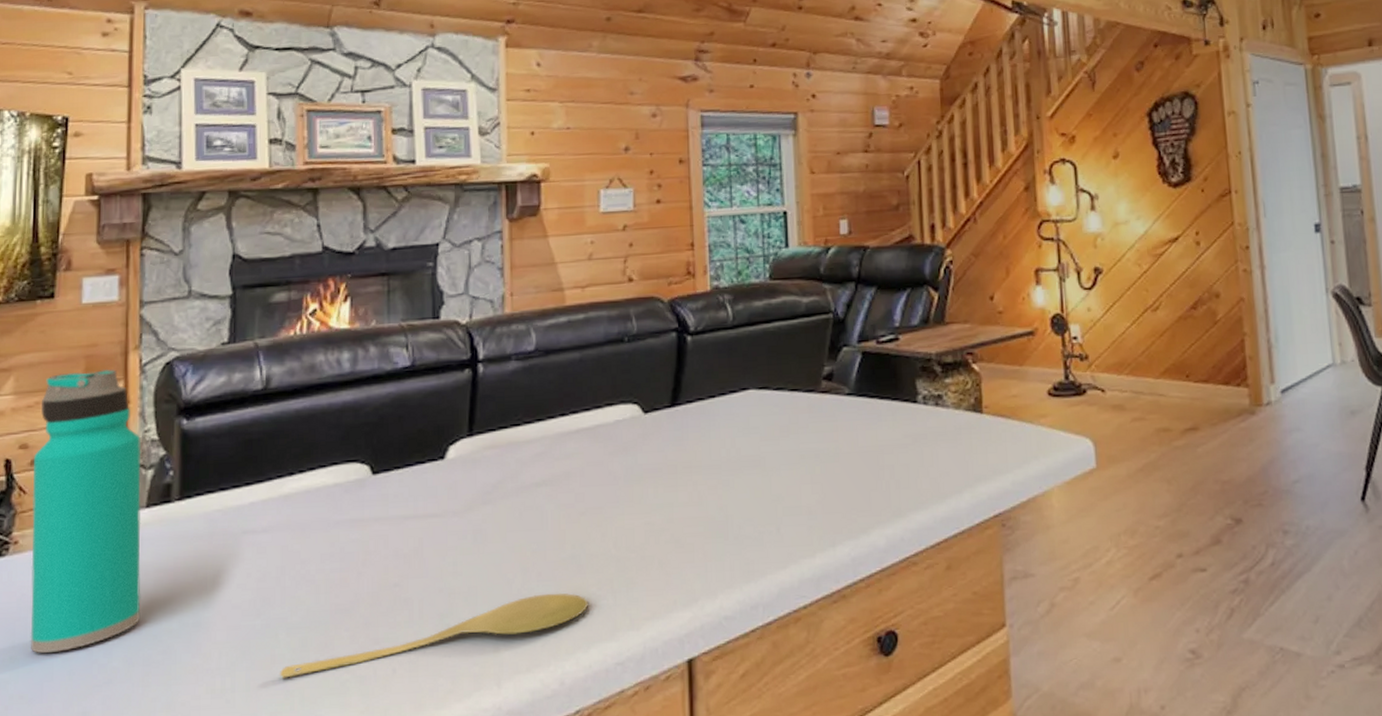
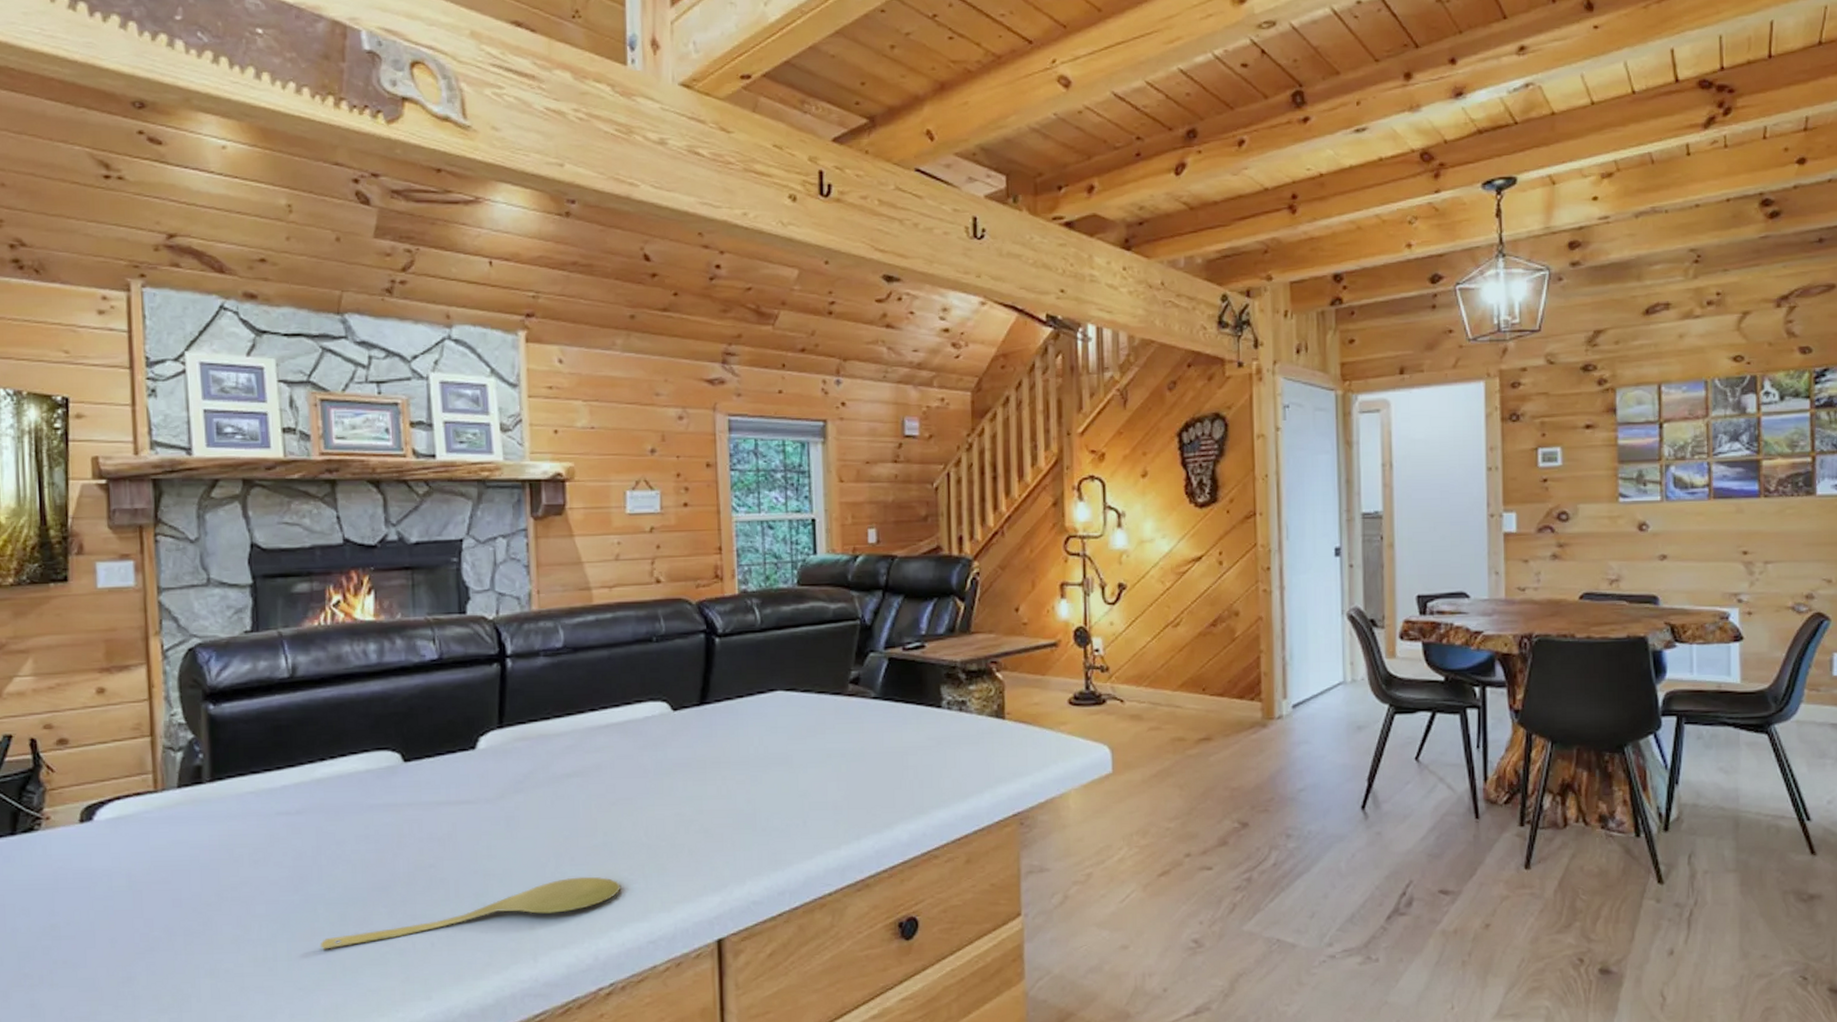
water bottle: present [30,369,142,653] -> none [58,653,178,922]

